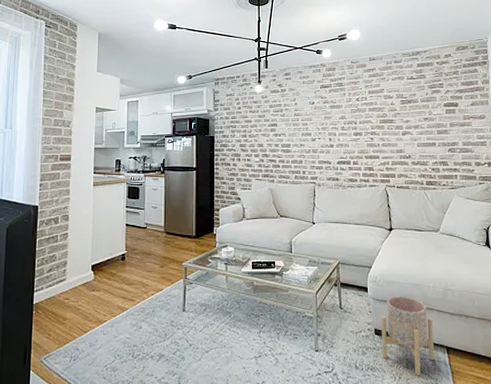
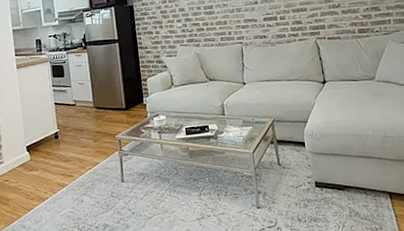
planter: present [381,296,434,376] -> none [321,147,377,223]

